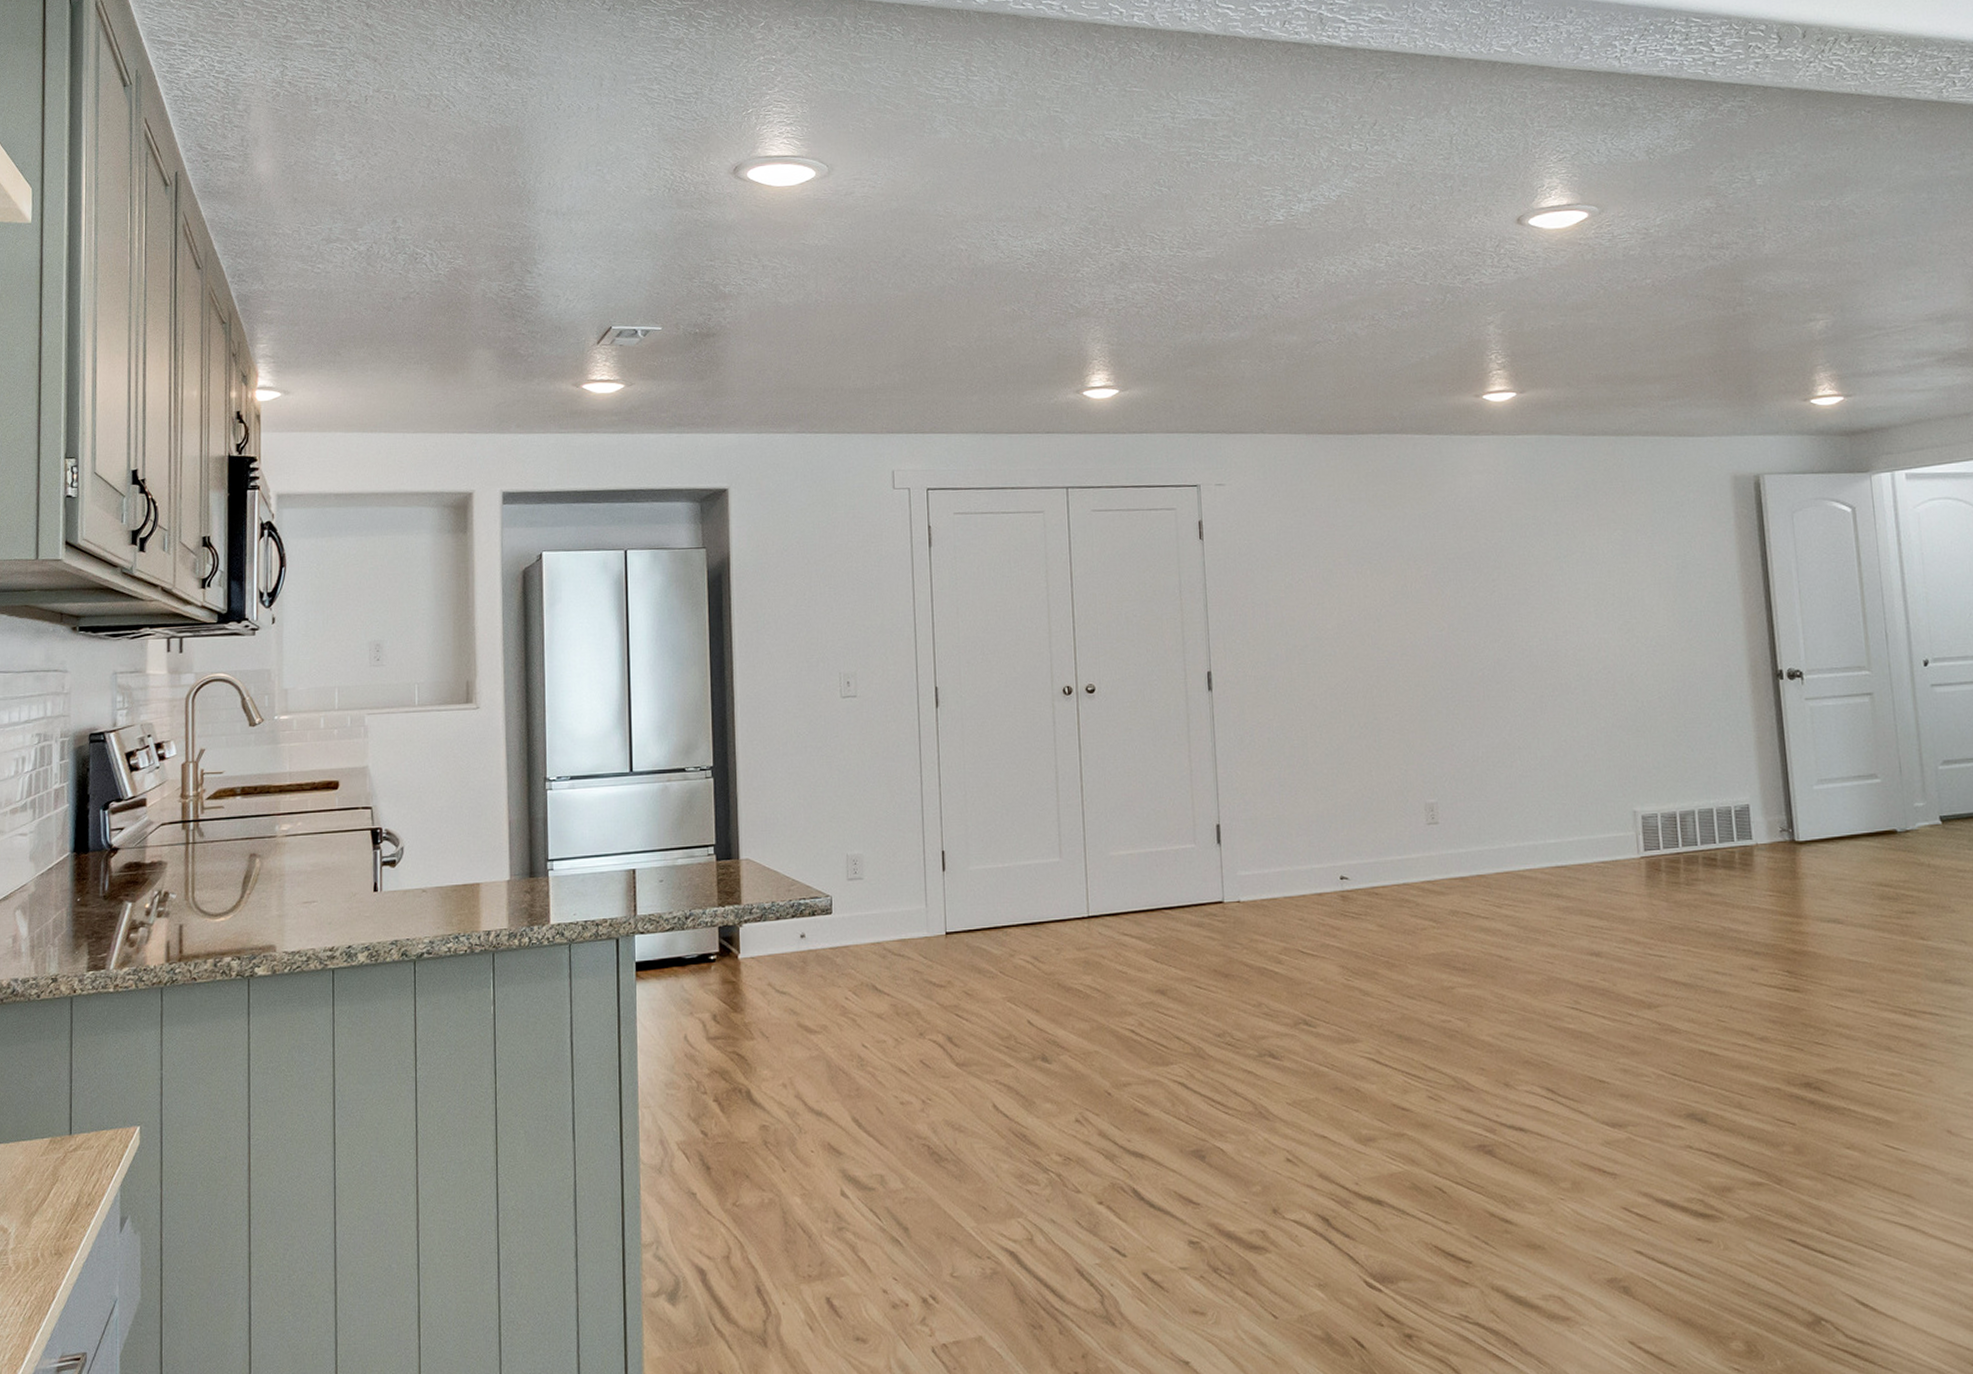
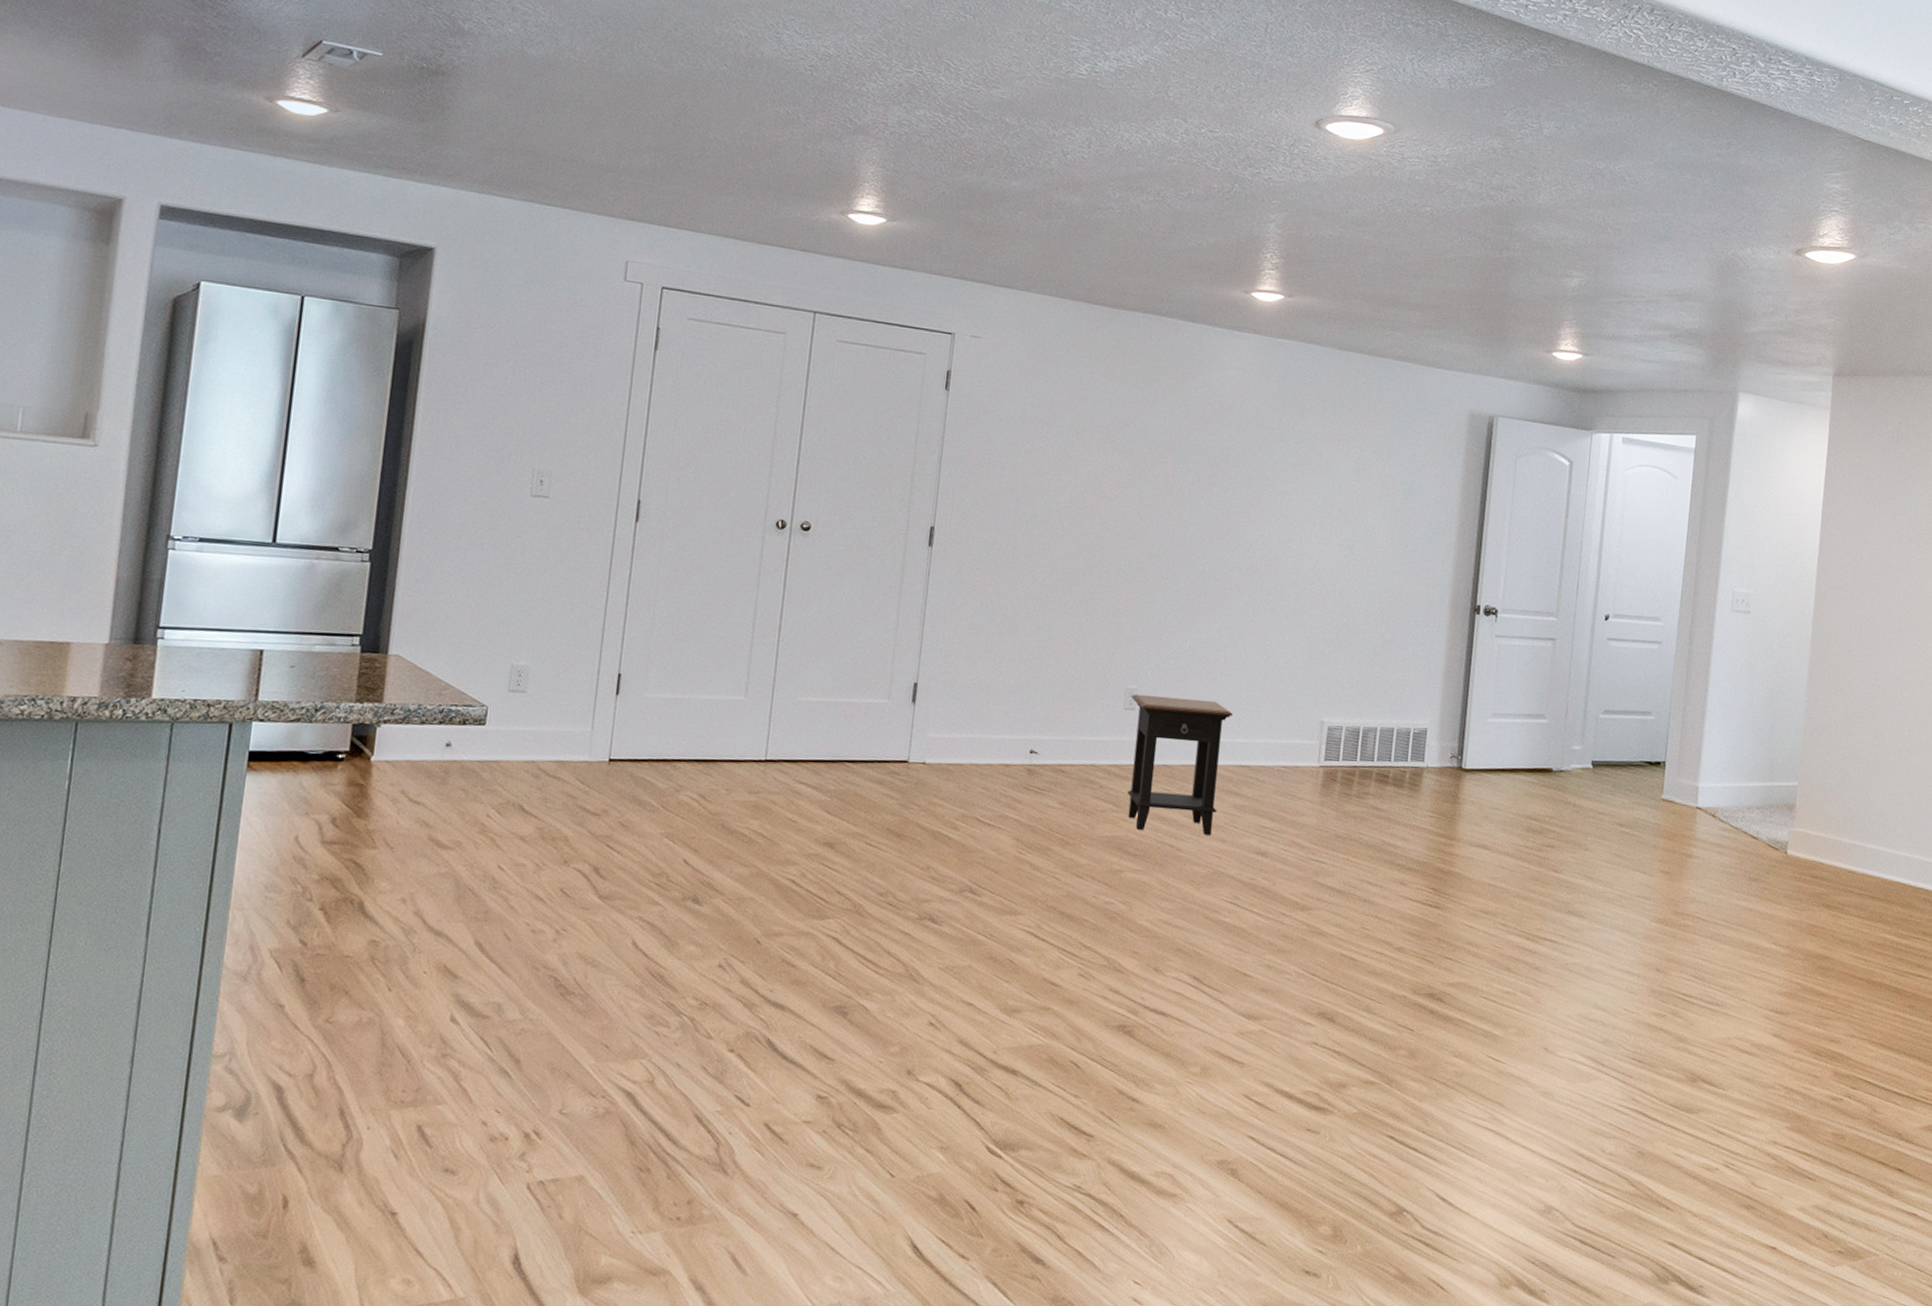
side table: none [1433,804,1541,943] -> present [1127,694,1233,835]

